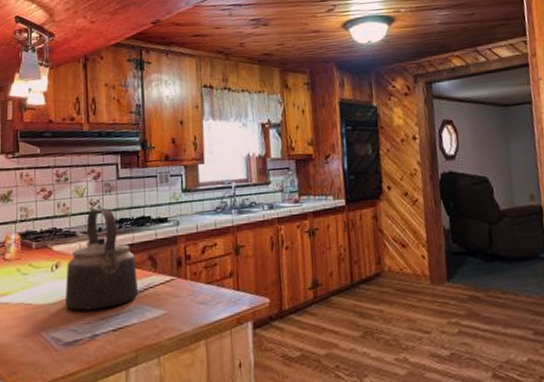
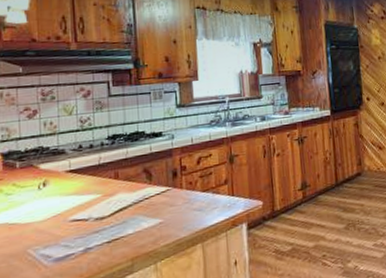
kettle: present [64,208,139,311] -> none [54,125,134,227]

